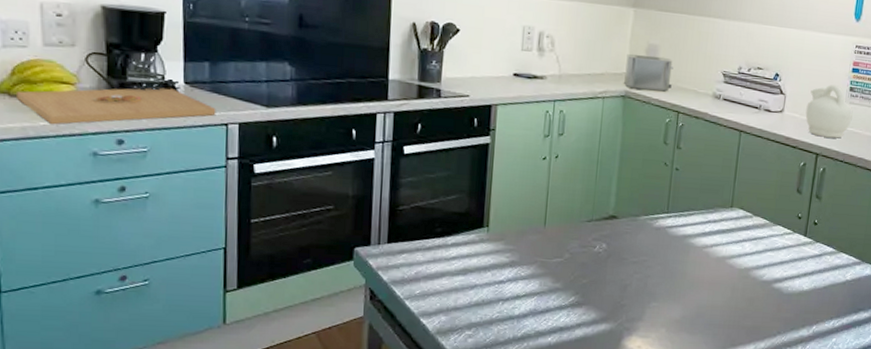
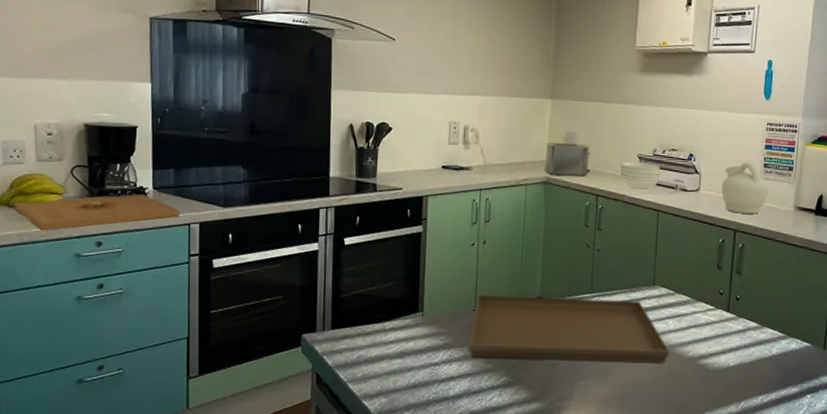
serving tray: none [536,212,745,286] -> present [468,295,670,363]
bowl: none [702,78,746,108] -> present [620,162,661,189]

